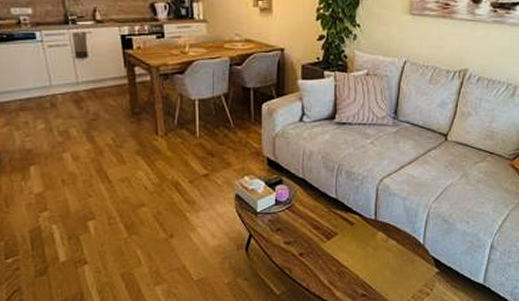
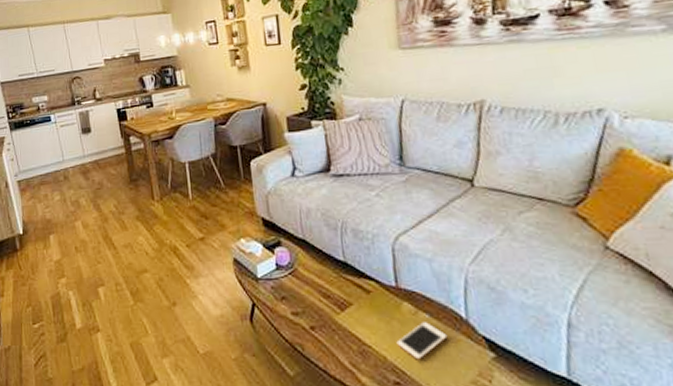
cell phone: none [368,247,407,277] -> present [396,322,448,360]

